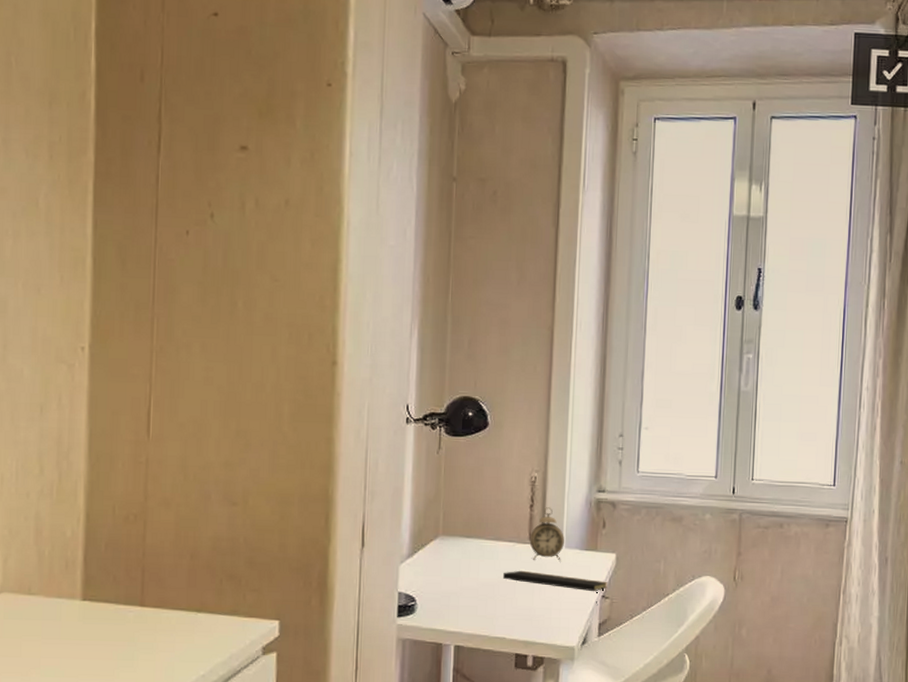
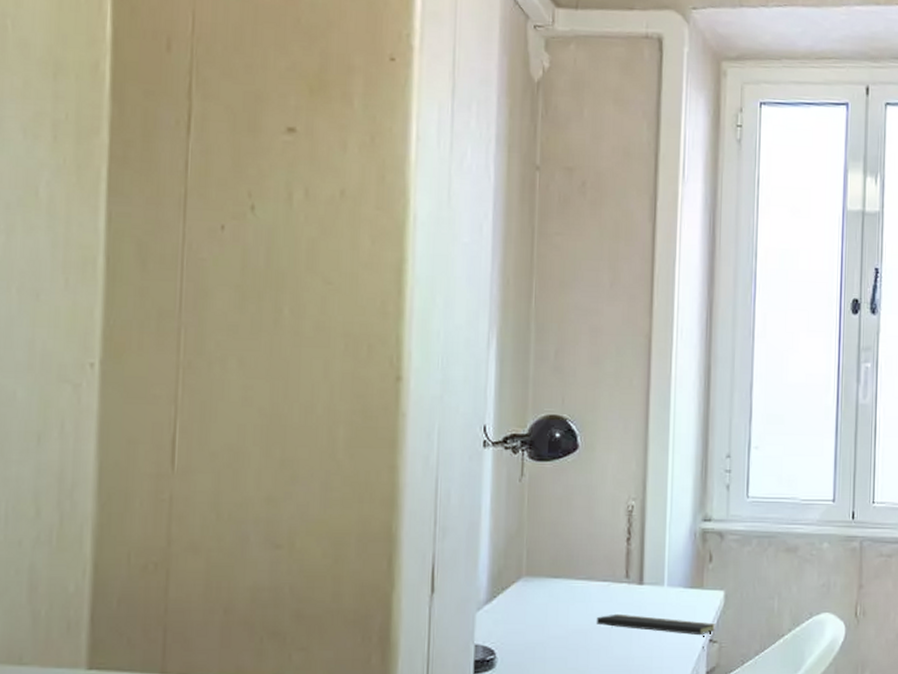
alarm clock: present [529,507,564,561] -> none [626,540,666,601]

